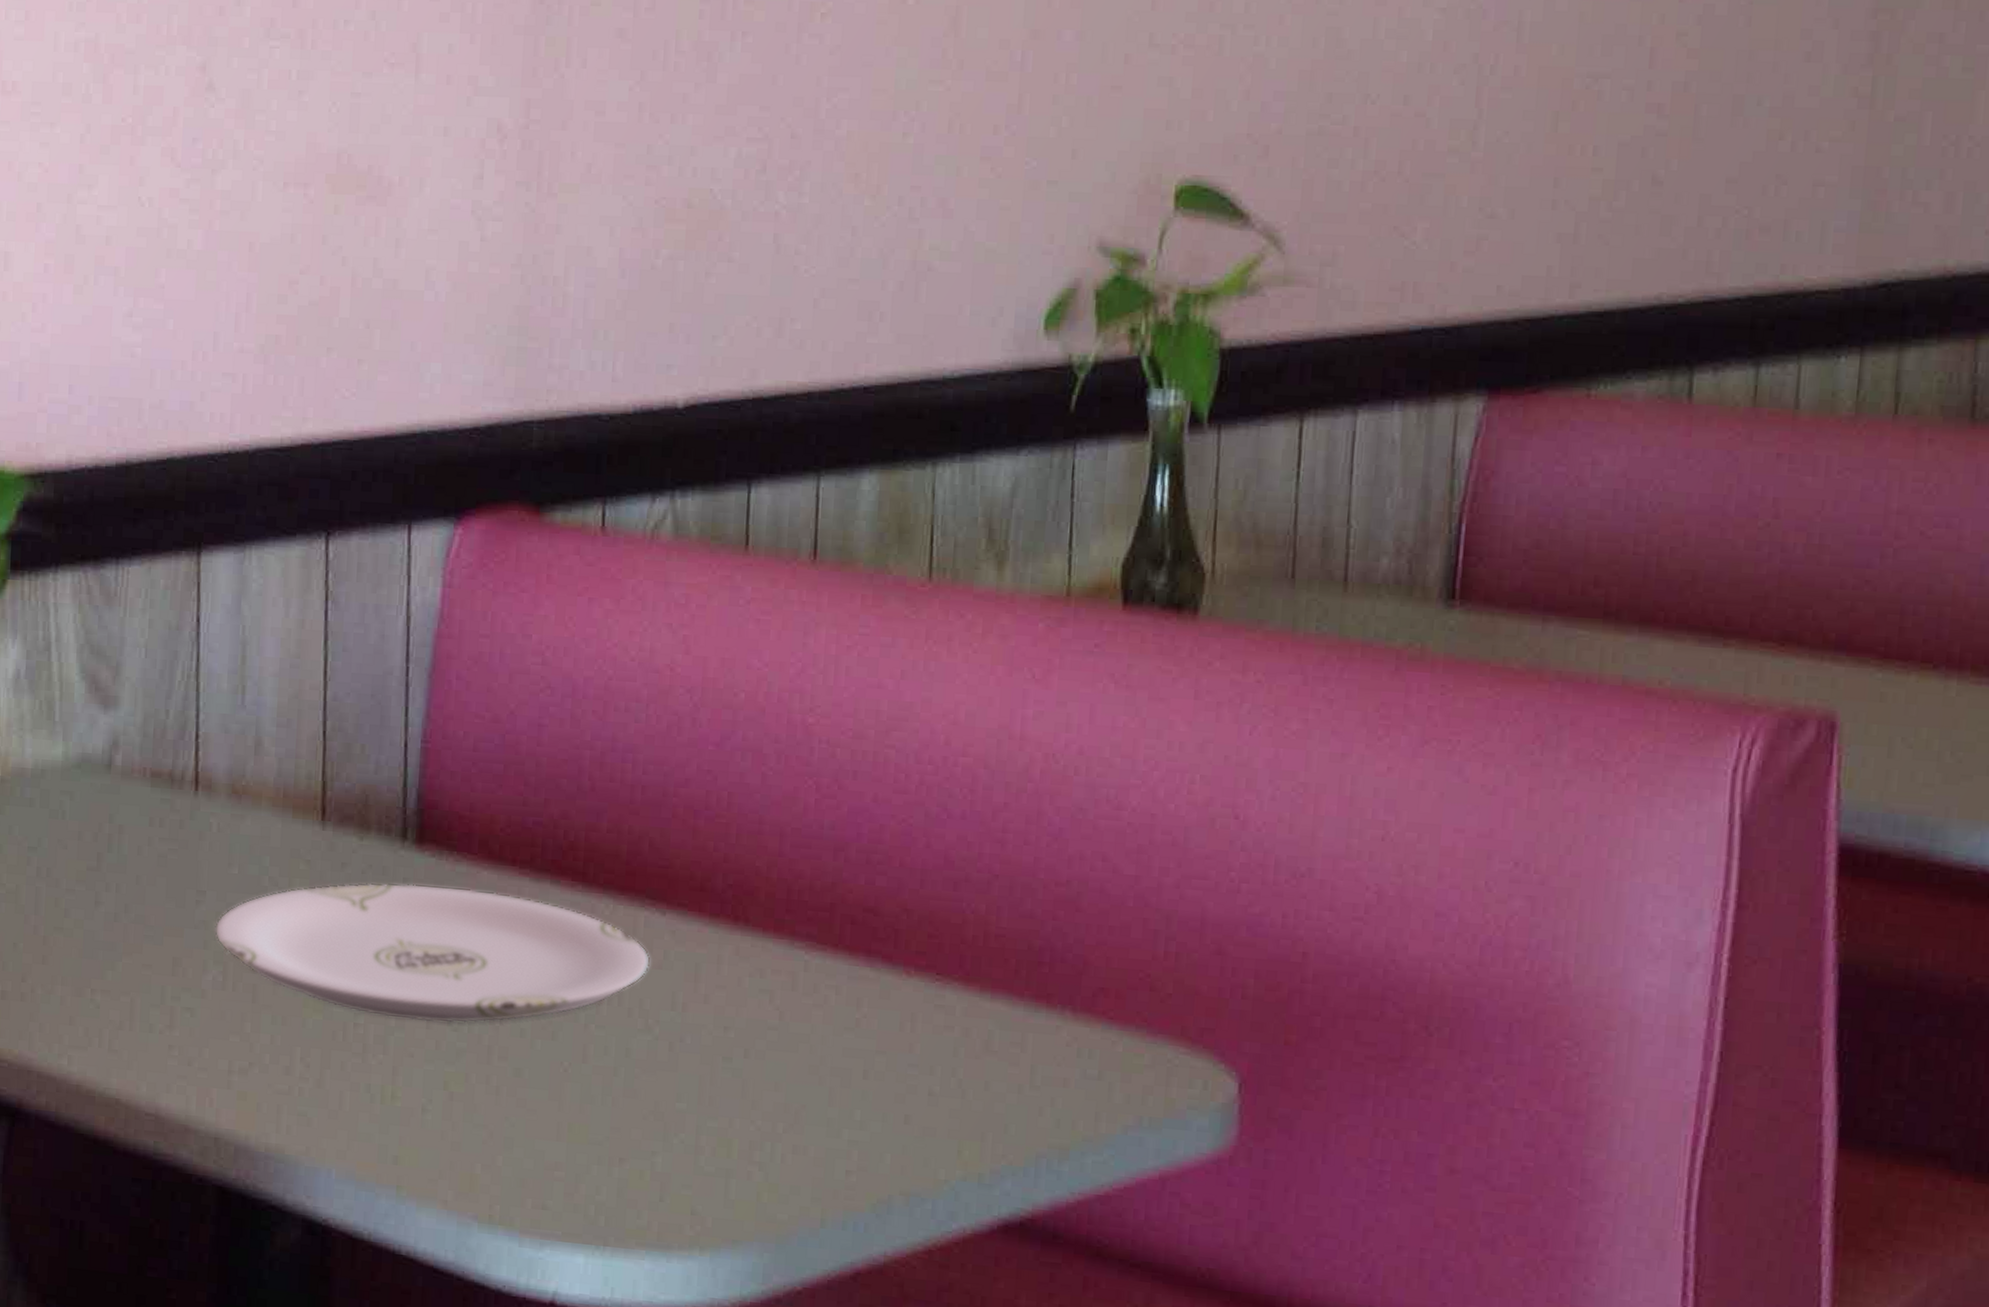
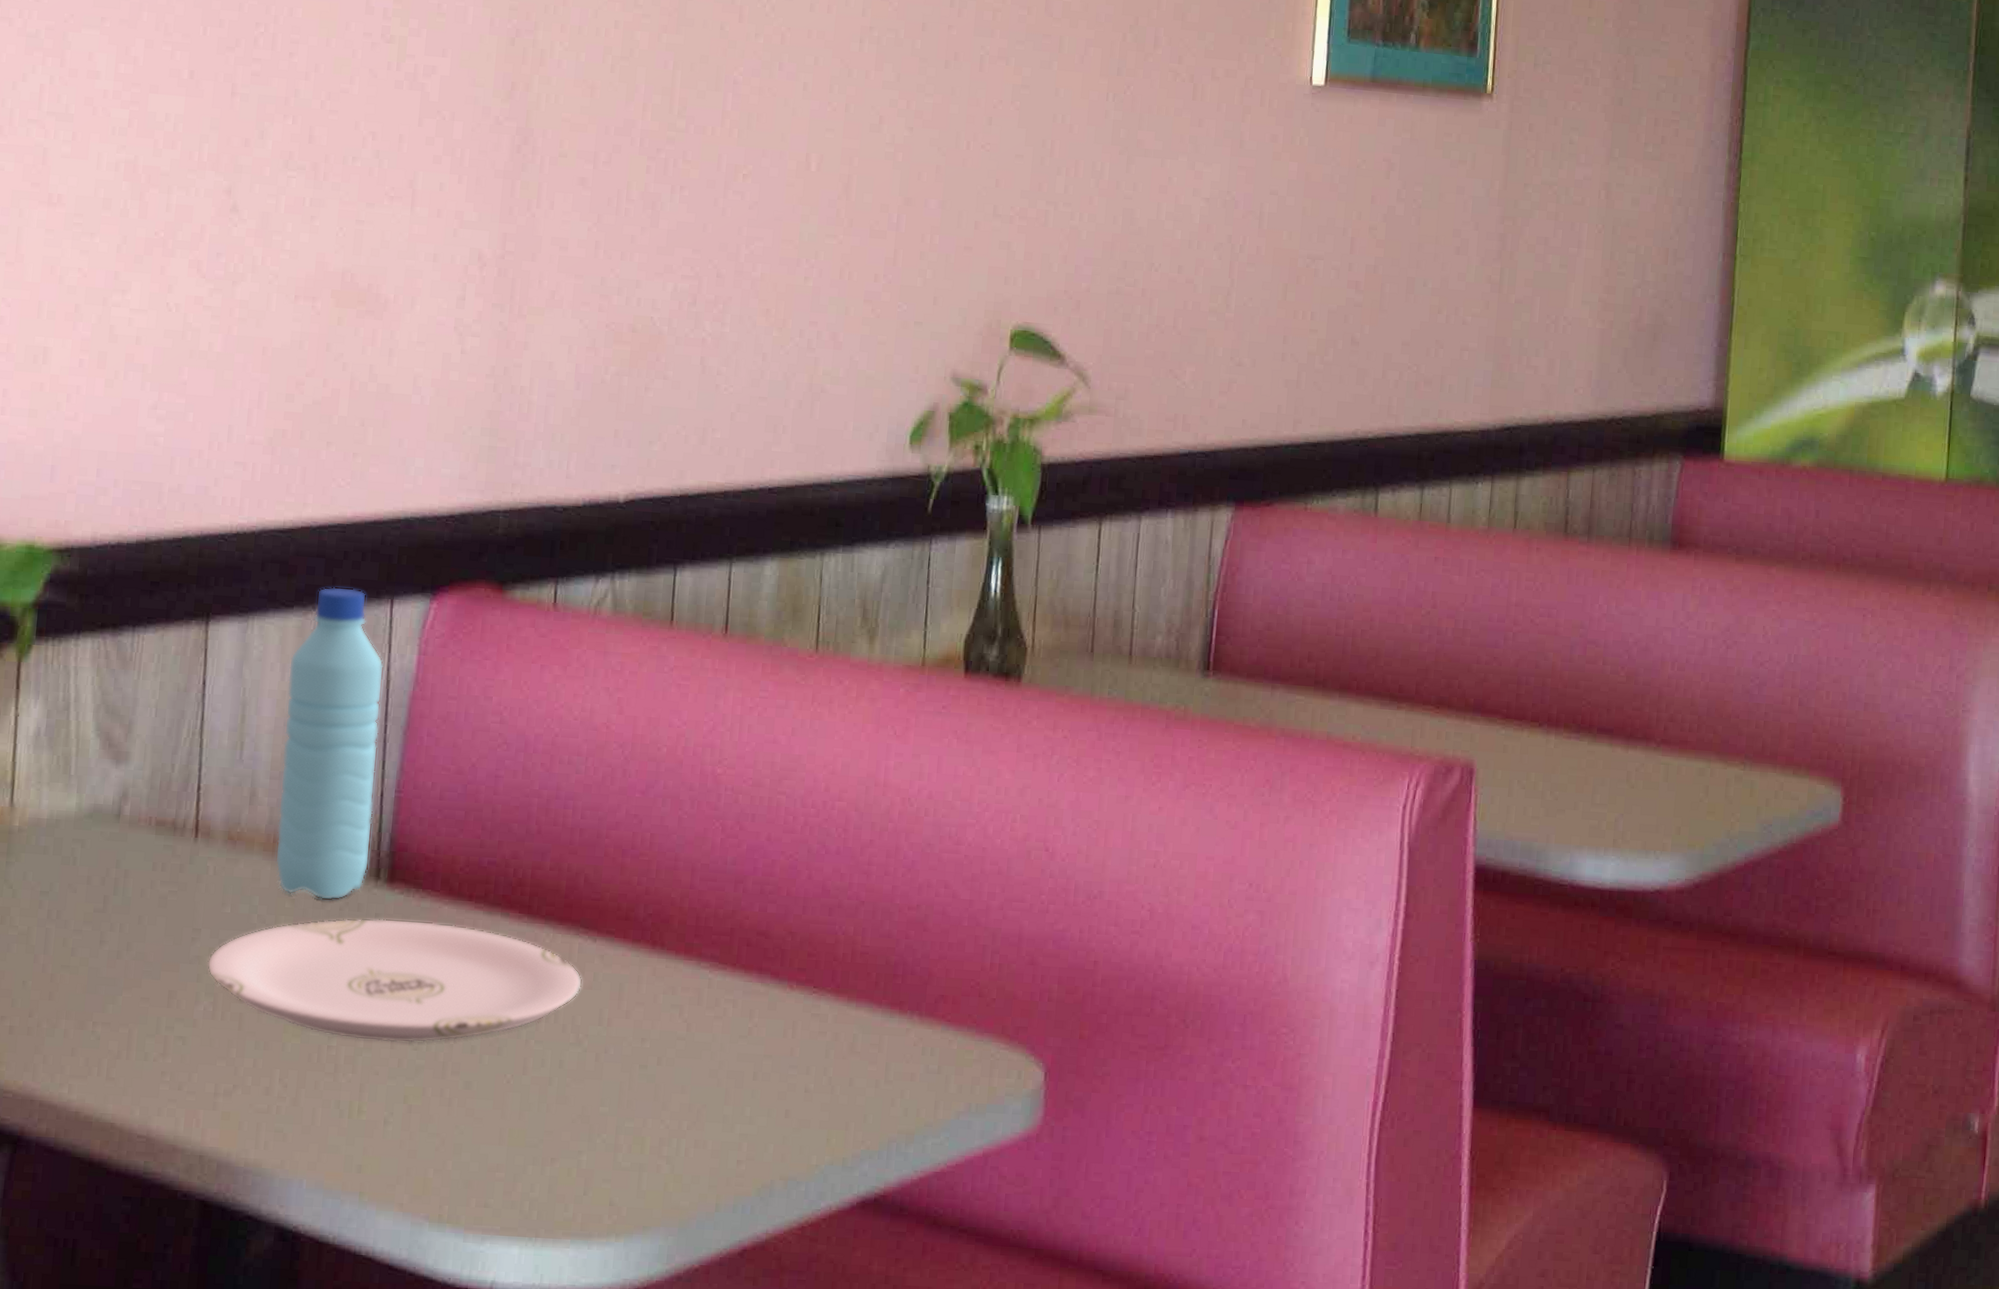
water bottle: none [286,511,403,863] -> present [275,586,384,901]

